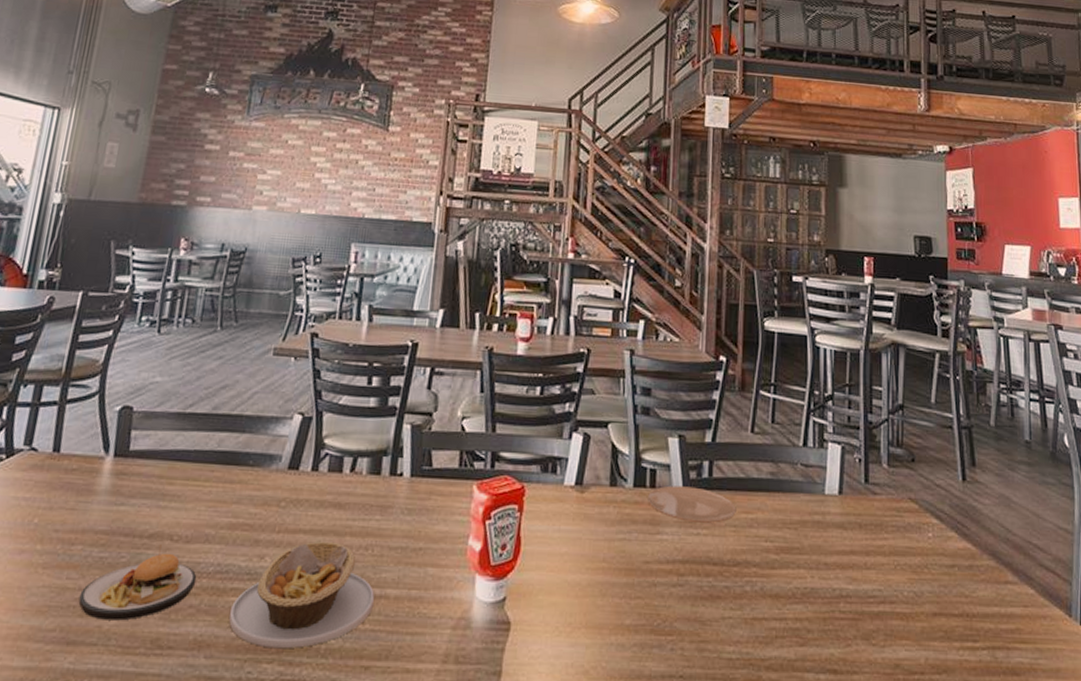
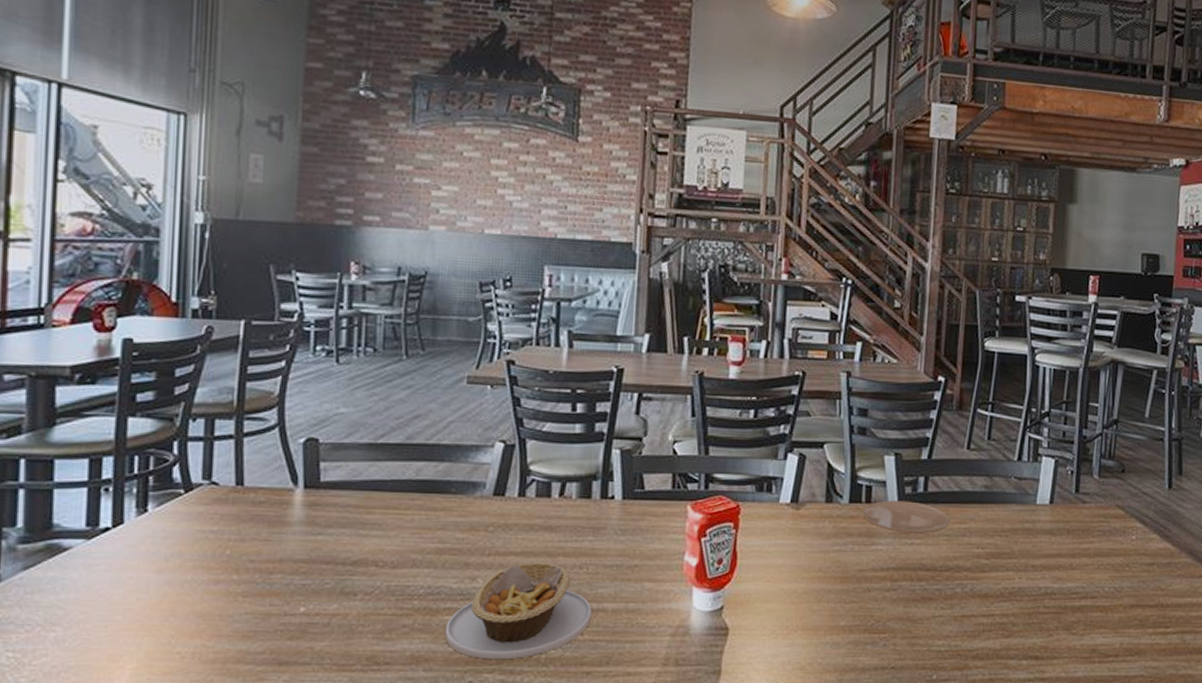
burger: present [78,545,197,621] -> none [285,571,408,641]

